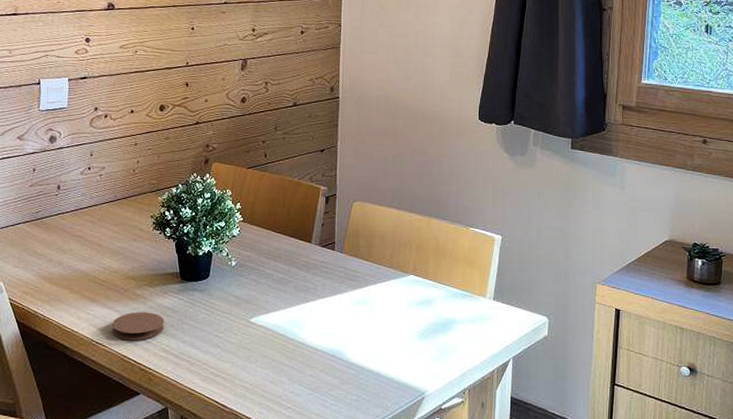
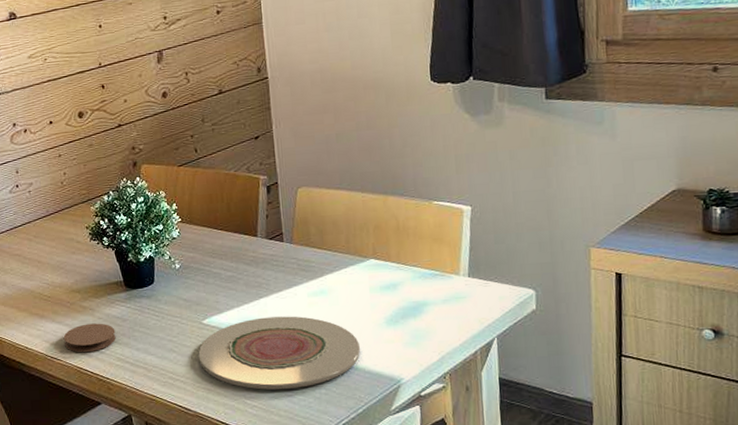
plate: none [241,321,392,393] -> present [198,316,360,390]

